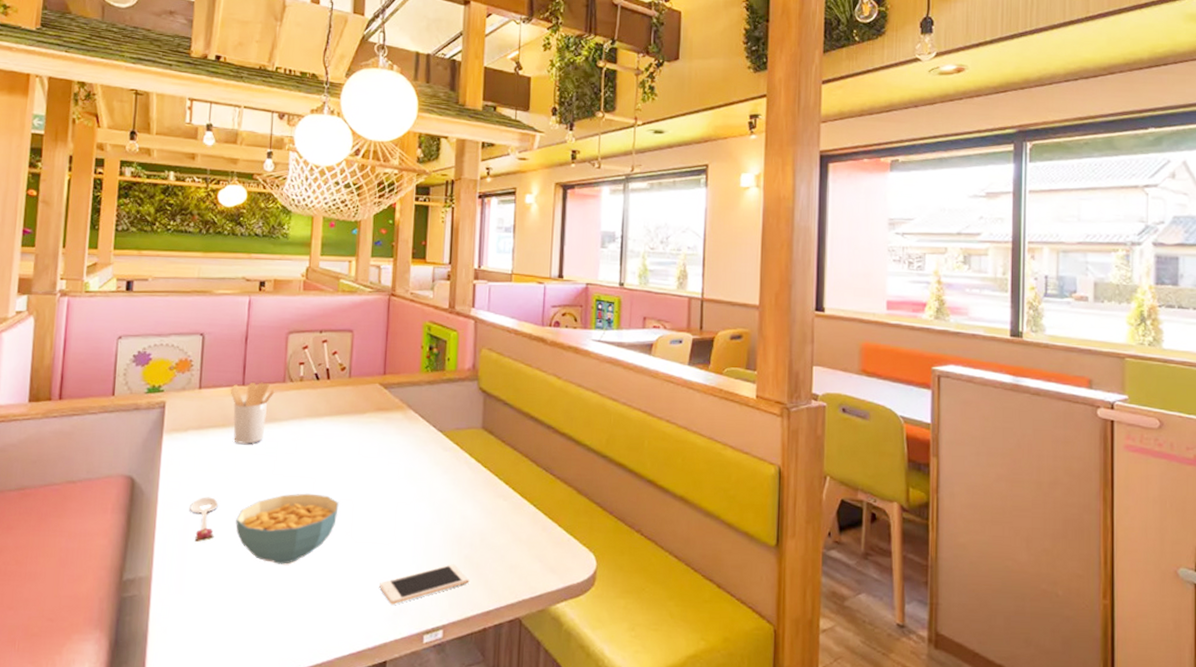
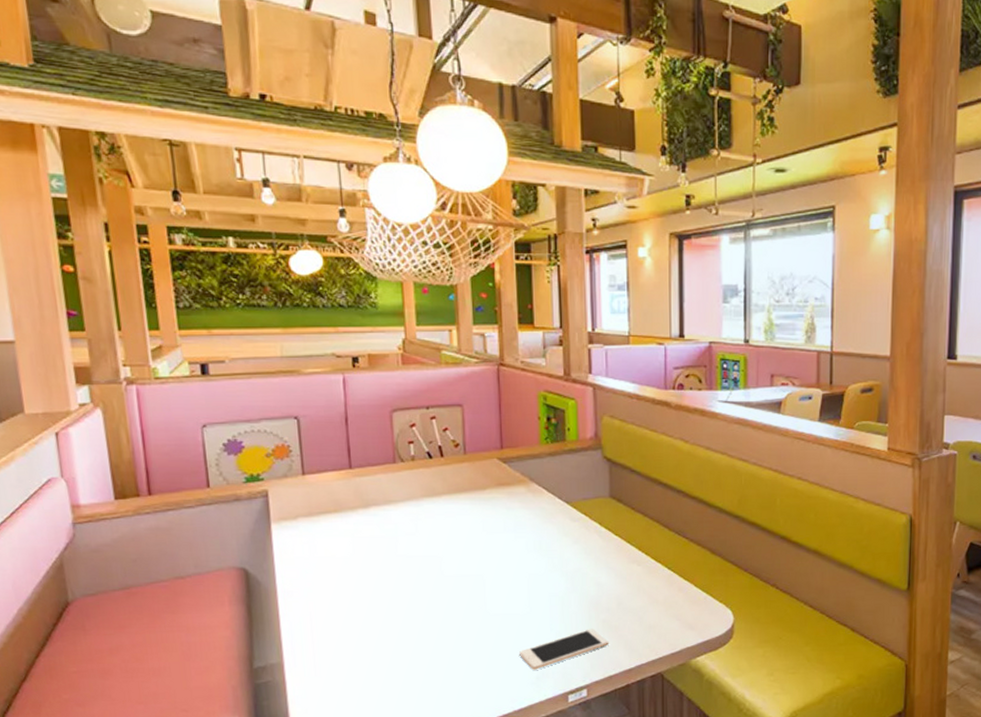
spoon: present [190,497,218,542] -> none [313,582,343,626]
utensil holder: present [230,382,275,444] -> none [336,464,386,528]
cereal bowl: present [235,493,339,564] -> none [363,572,469,642]

